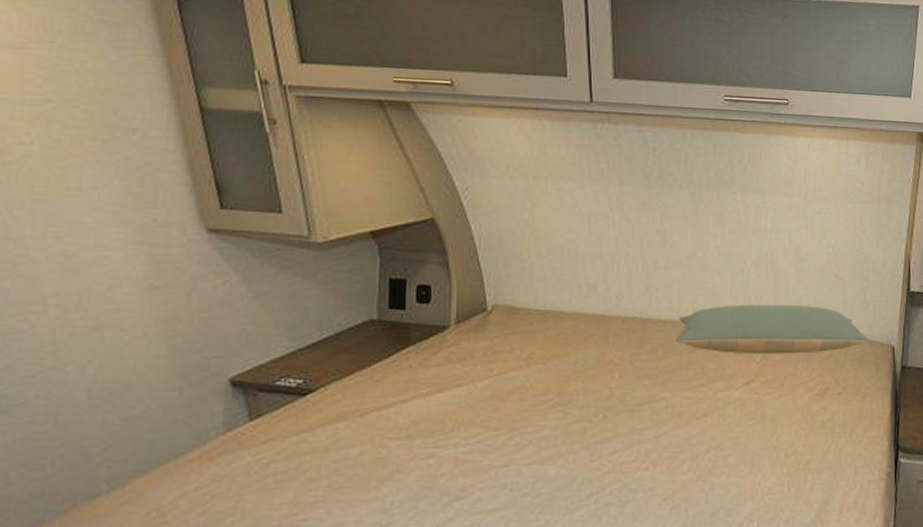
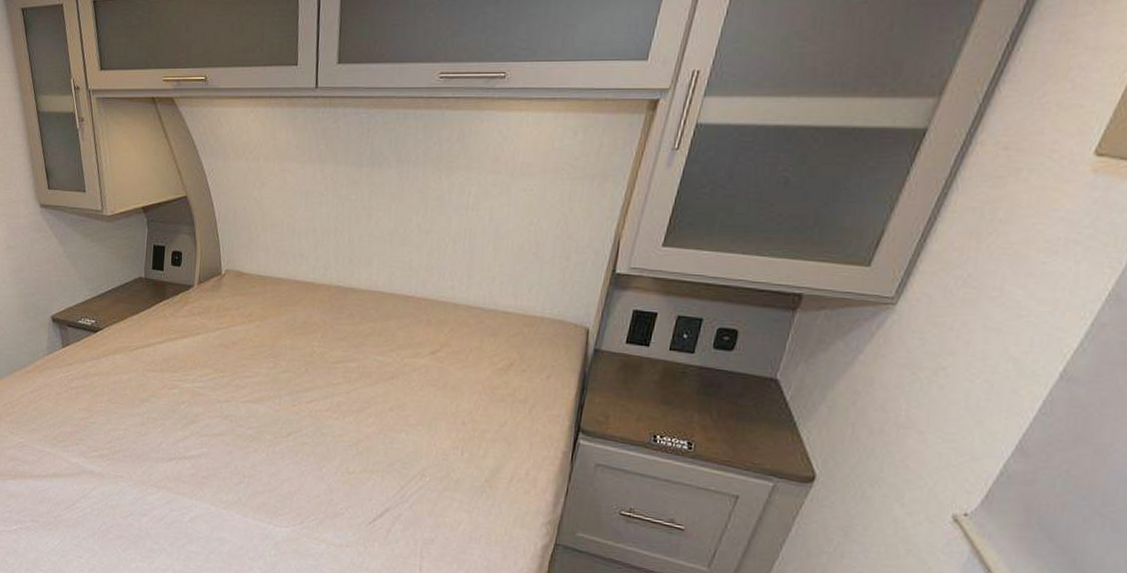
pillow: present [677,304,870,354] -> none [373,278,563,329]

